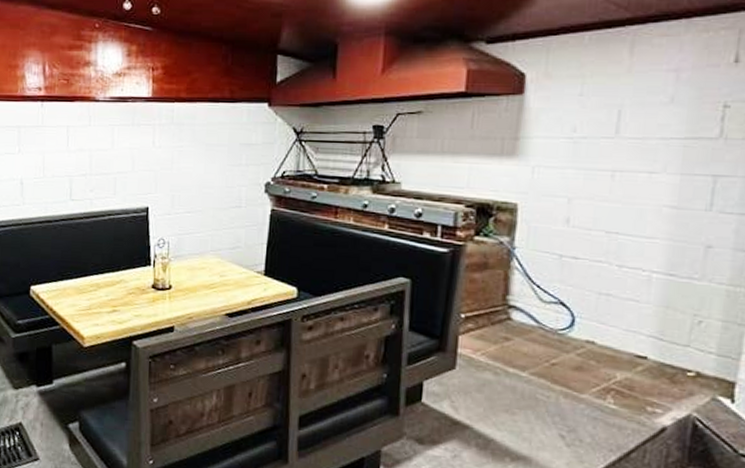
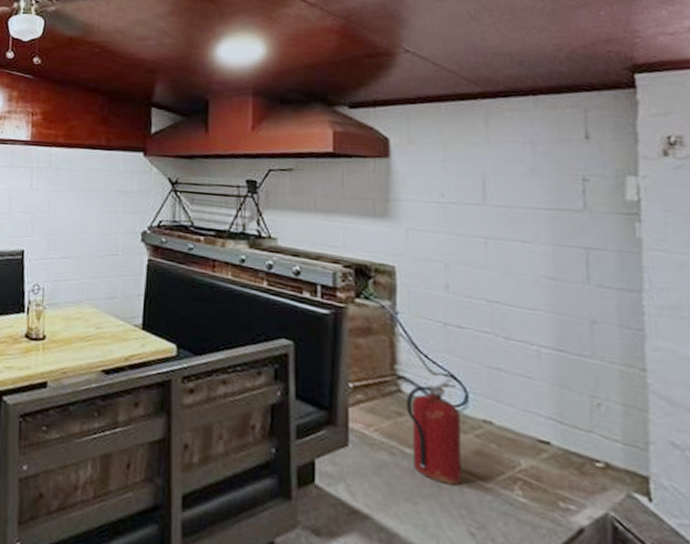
fire extinguisher: none [514,301,565,398] -> present [406,373,462,486]

